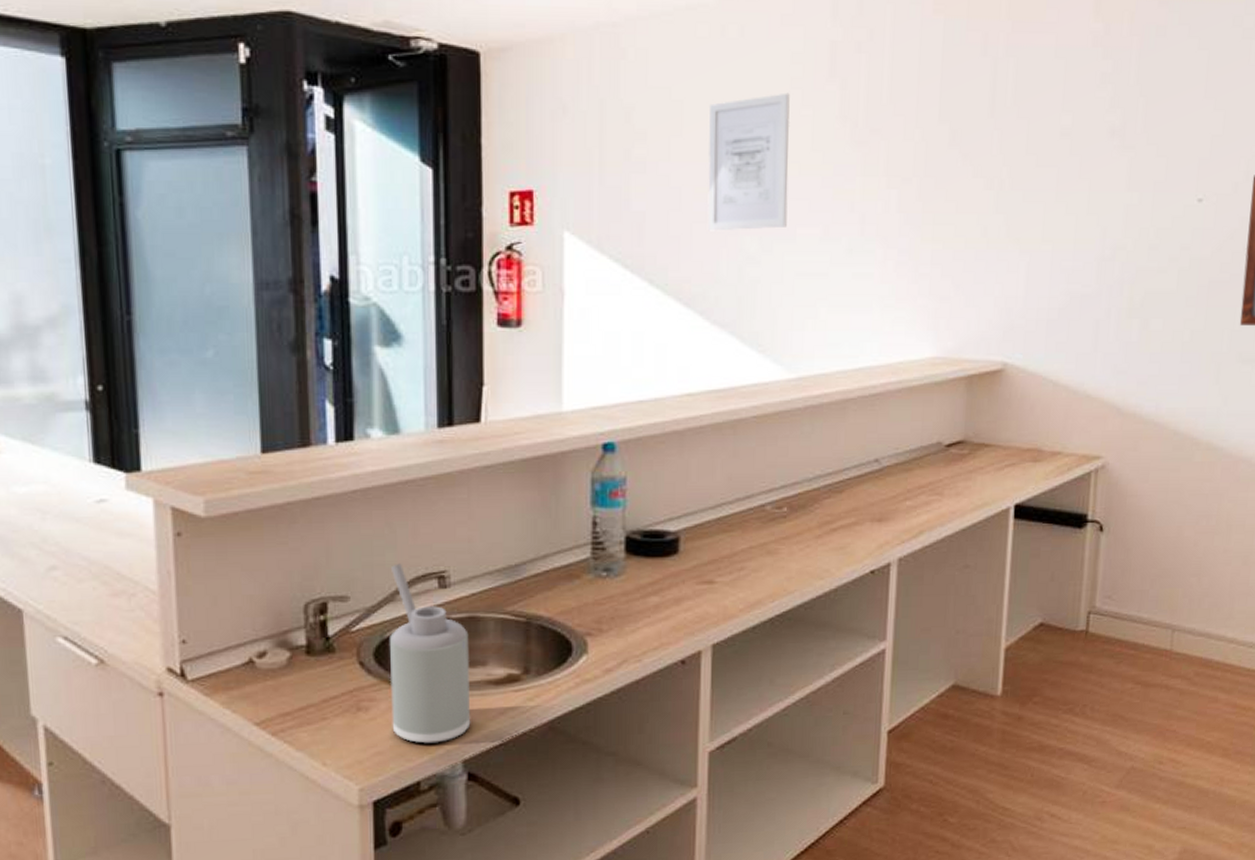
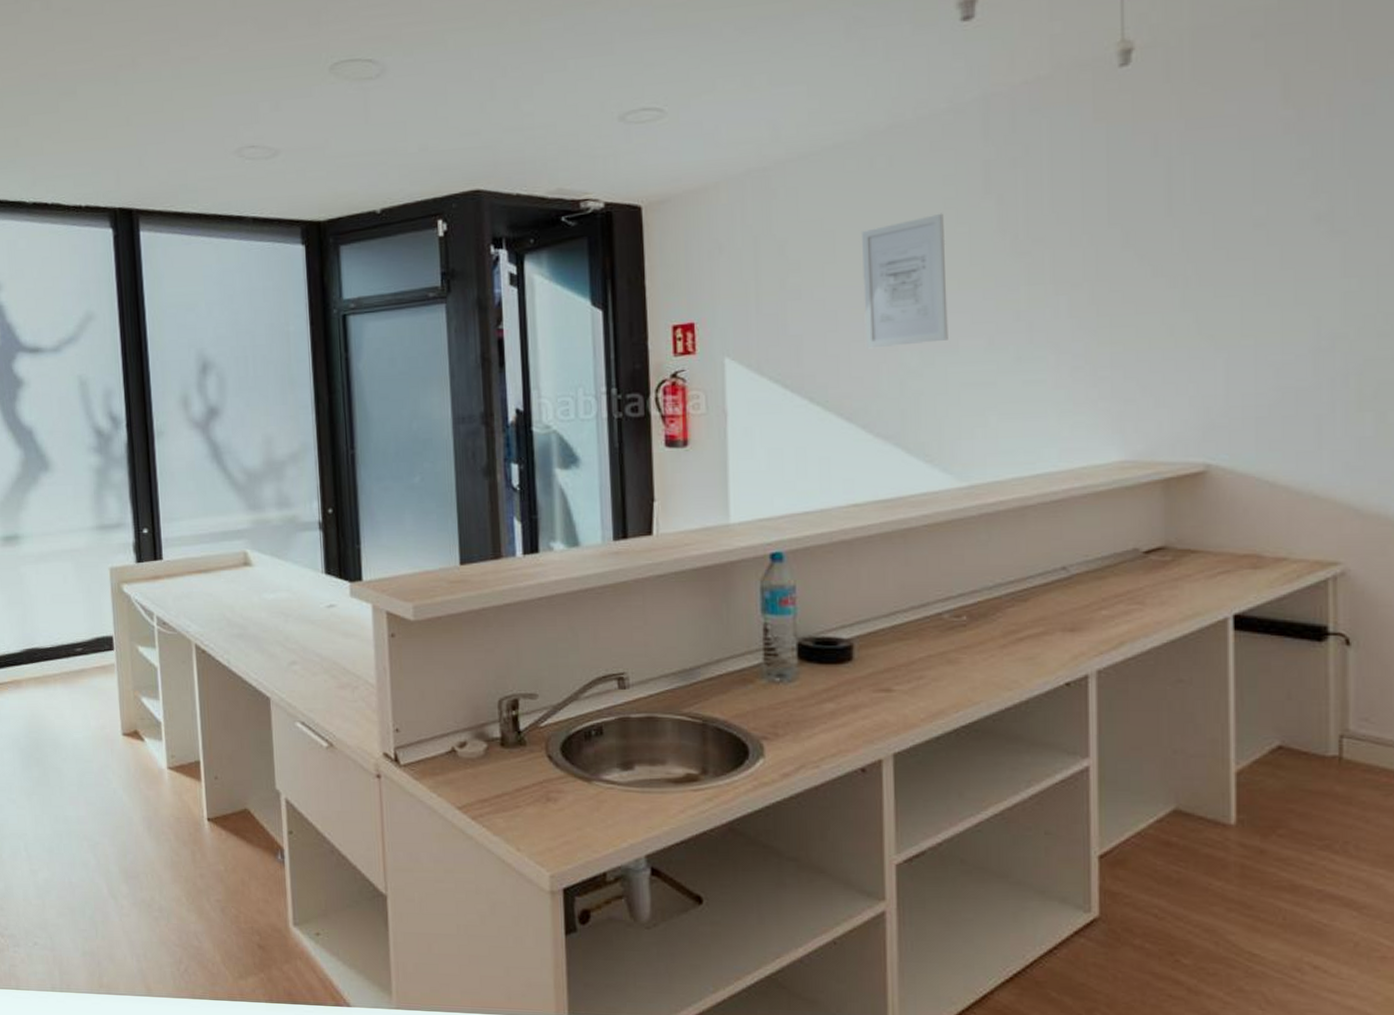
soap dispenser: present [389,563,471,744] -> none [574,665,653,837]

